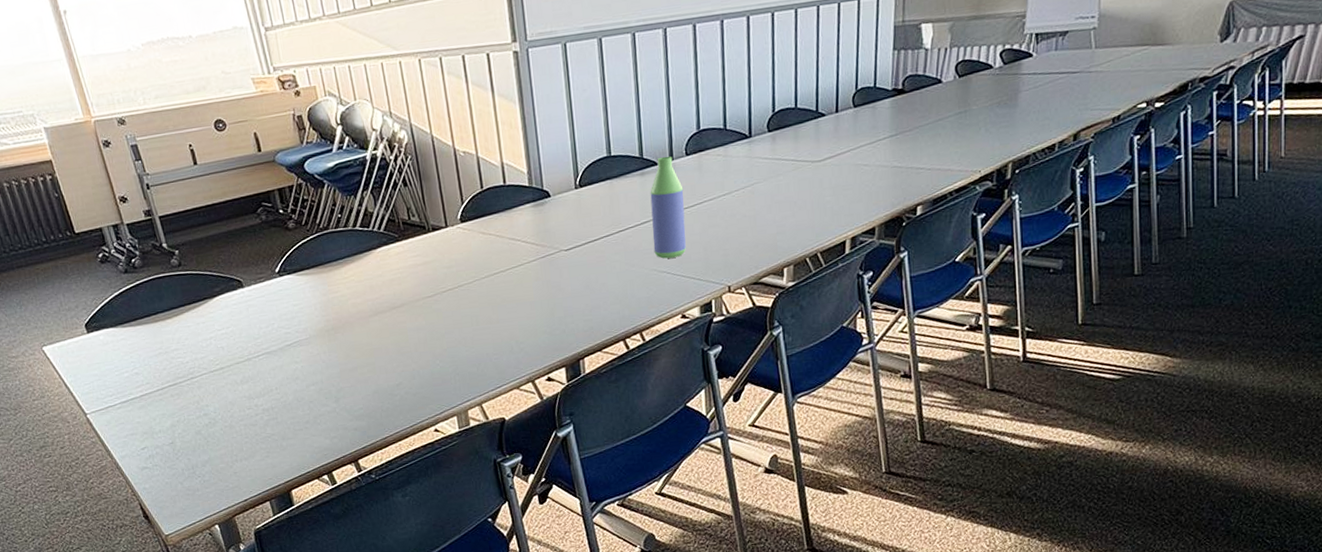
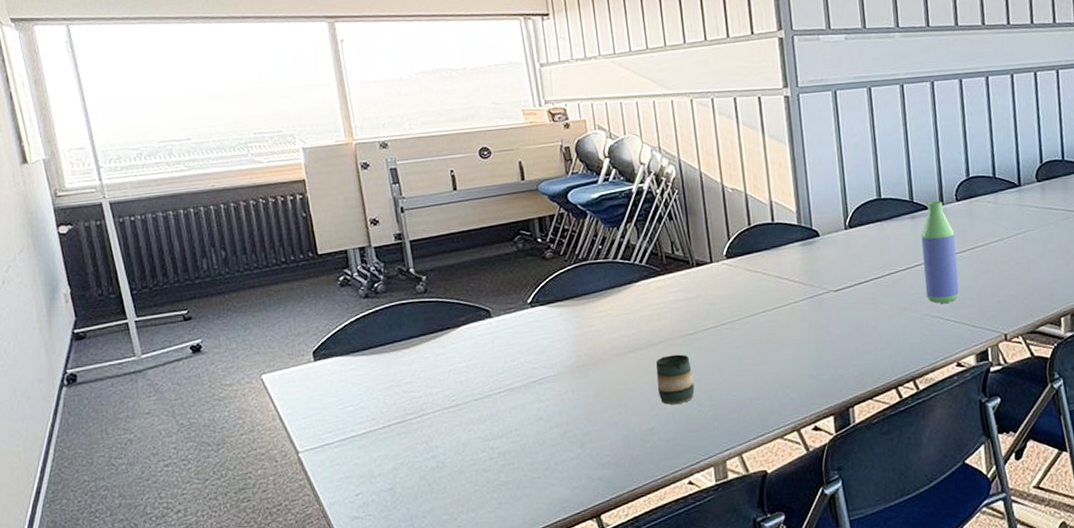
mug: none [399,315,436,362] -> present [655,354,695,405]

